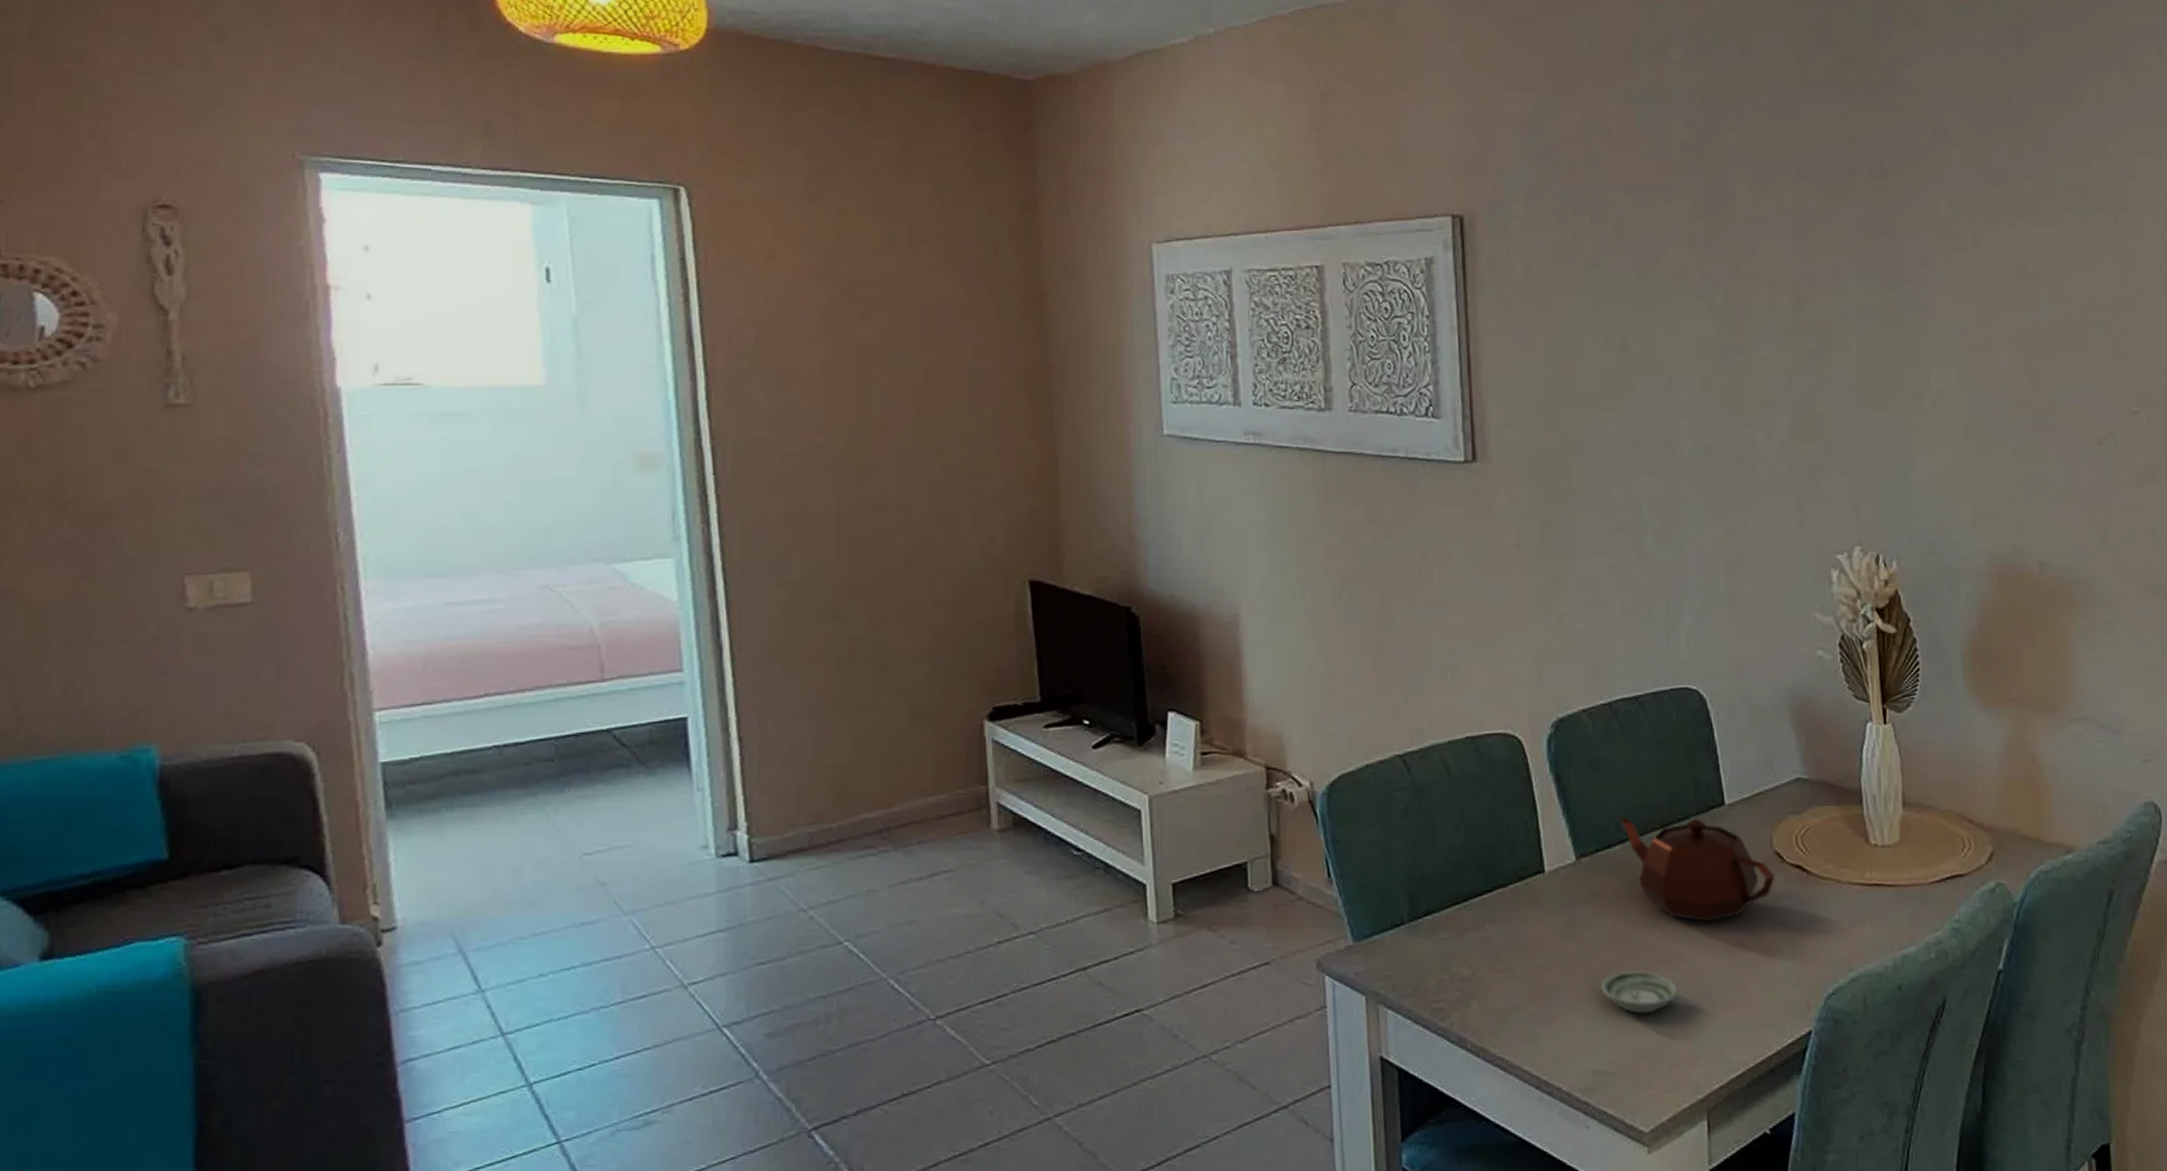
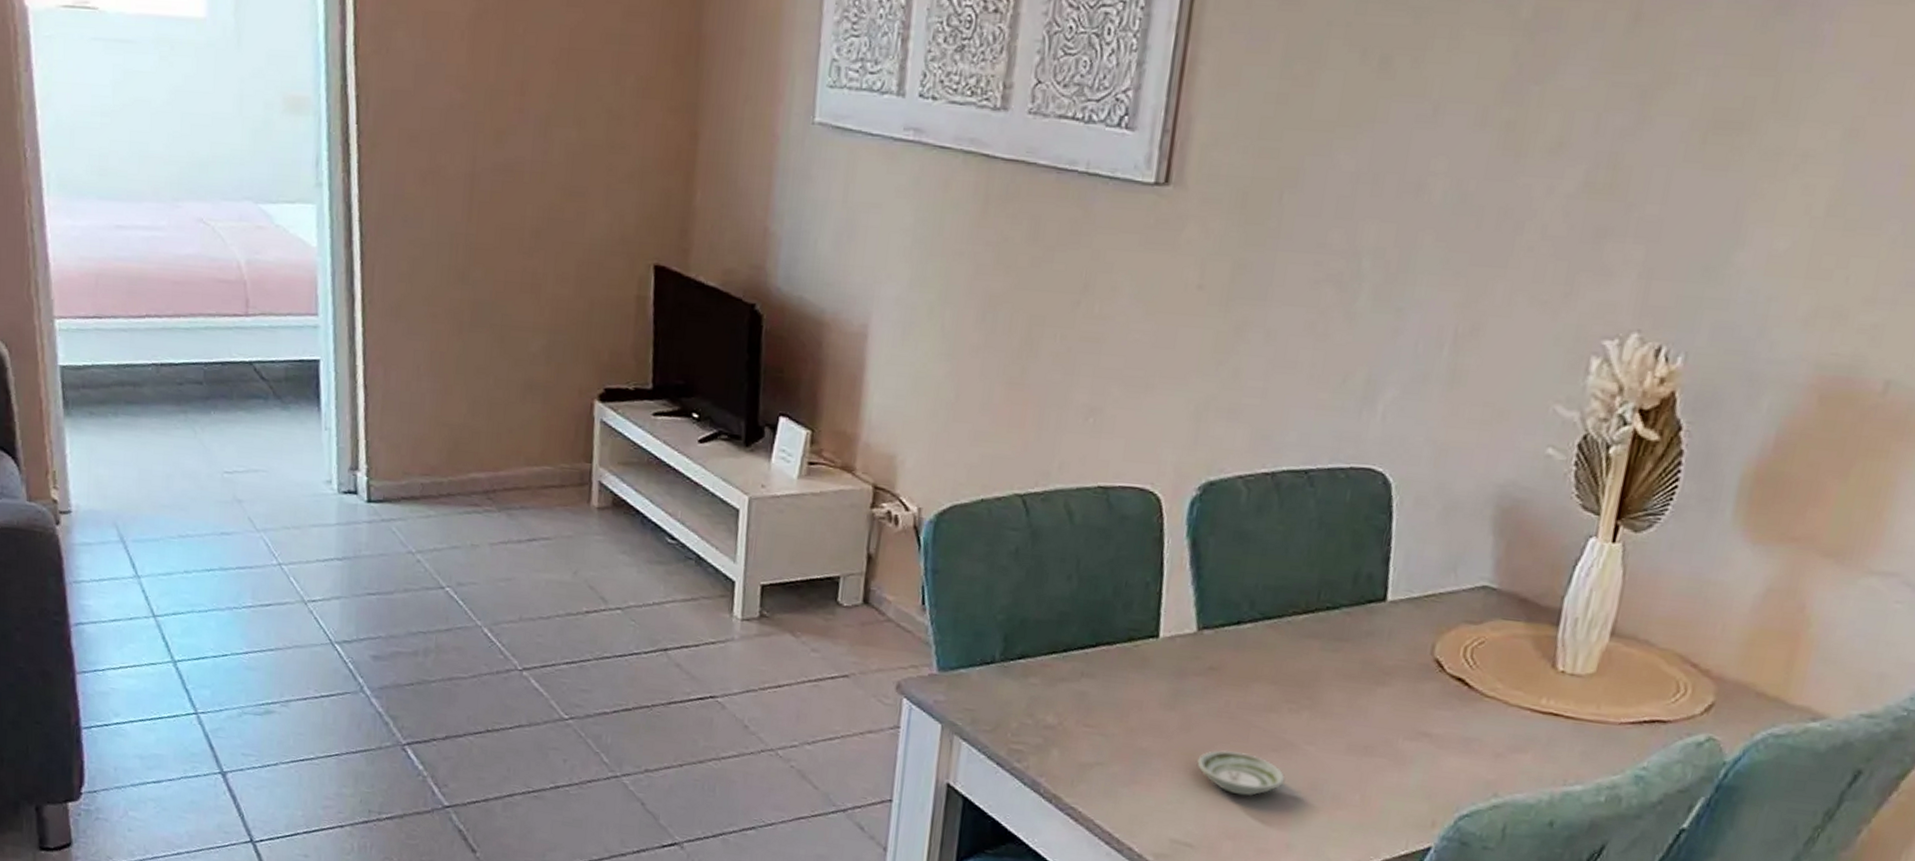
teapot: present [1618,816,1775,922] -> none [1255,594,1428,719]

